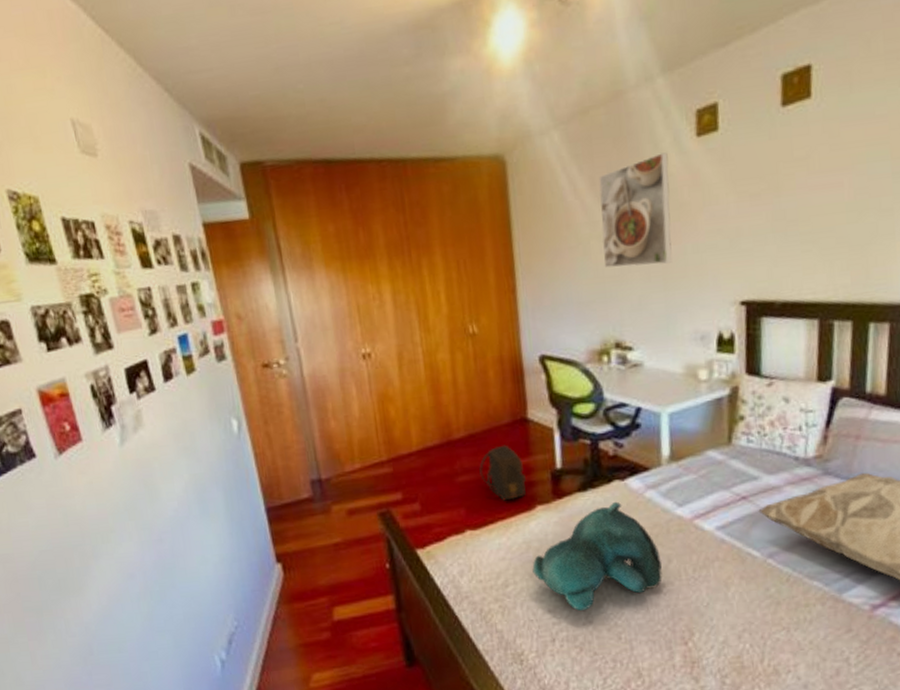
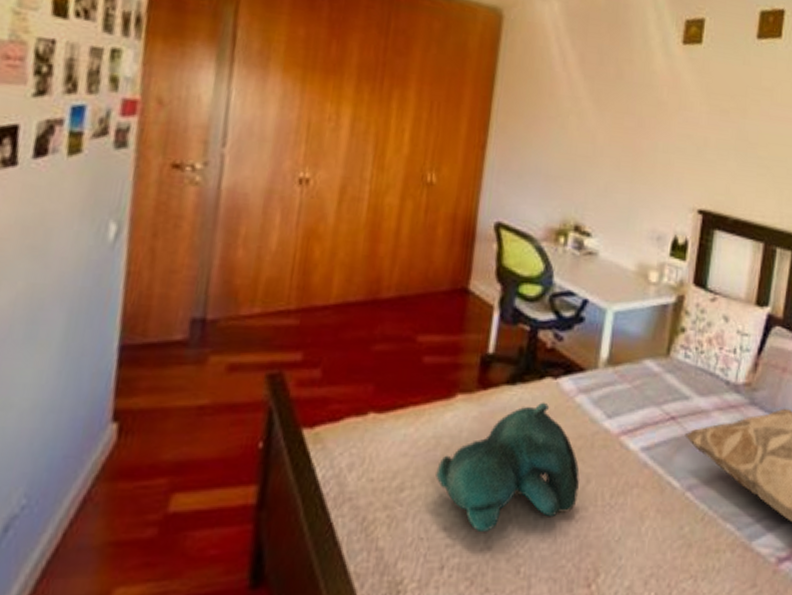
backpack: present [479,445,526,501] -> none [401,315,453,383]
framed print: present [598,152,672,268] -> none [578,49,655,156]

